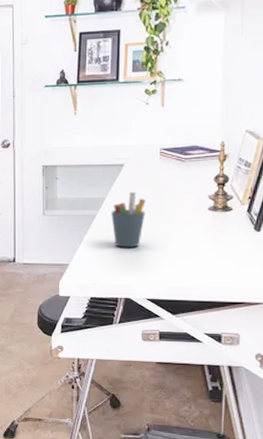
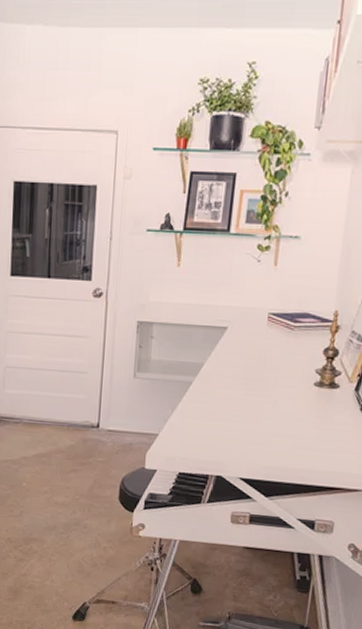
pen holder: present [111,191,146,248] -> none [208,358,248,421]

